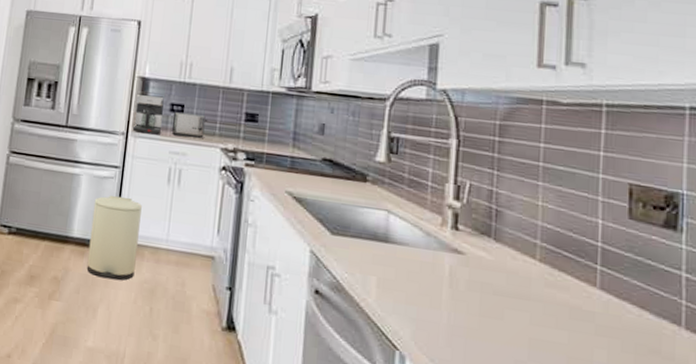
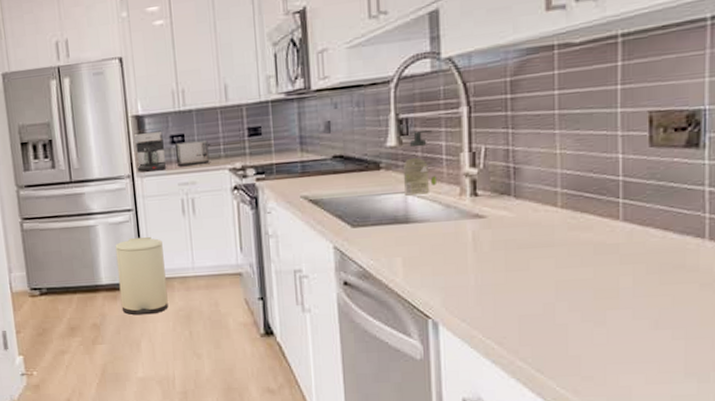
soap dispenser: none [387,152,422,217] -> present [404,129,438,196]

